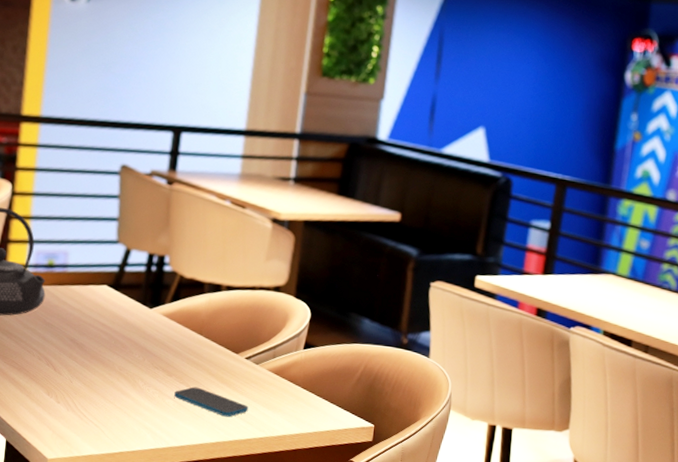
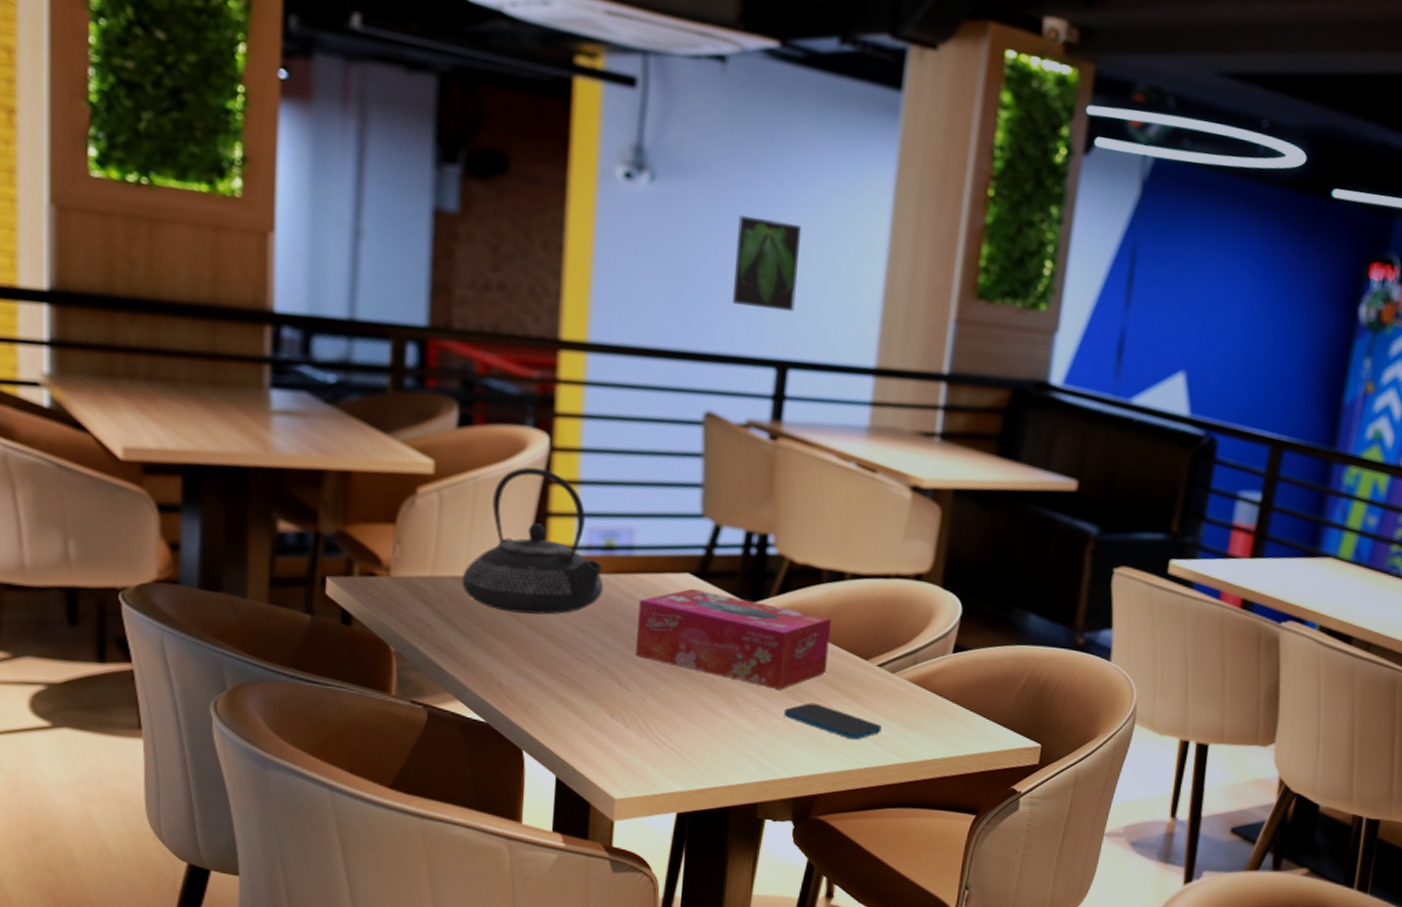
tissue box: none [66,296,211,376] -> present [636,588,831,689]
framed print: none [143,22,193,91] -> present [733,215,802,312]

